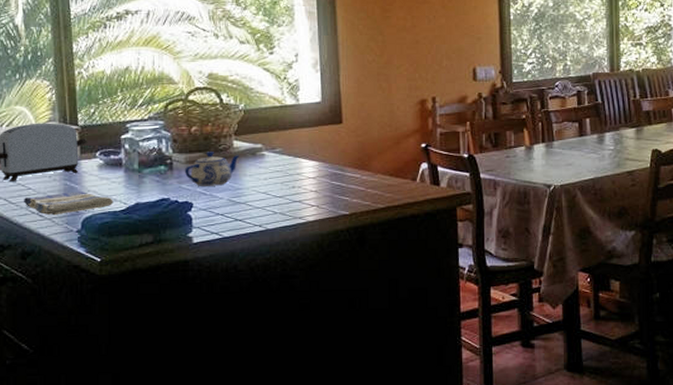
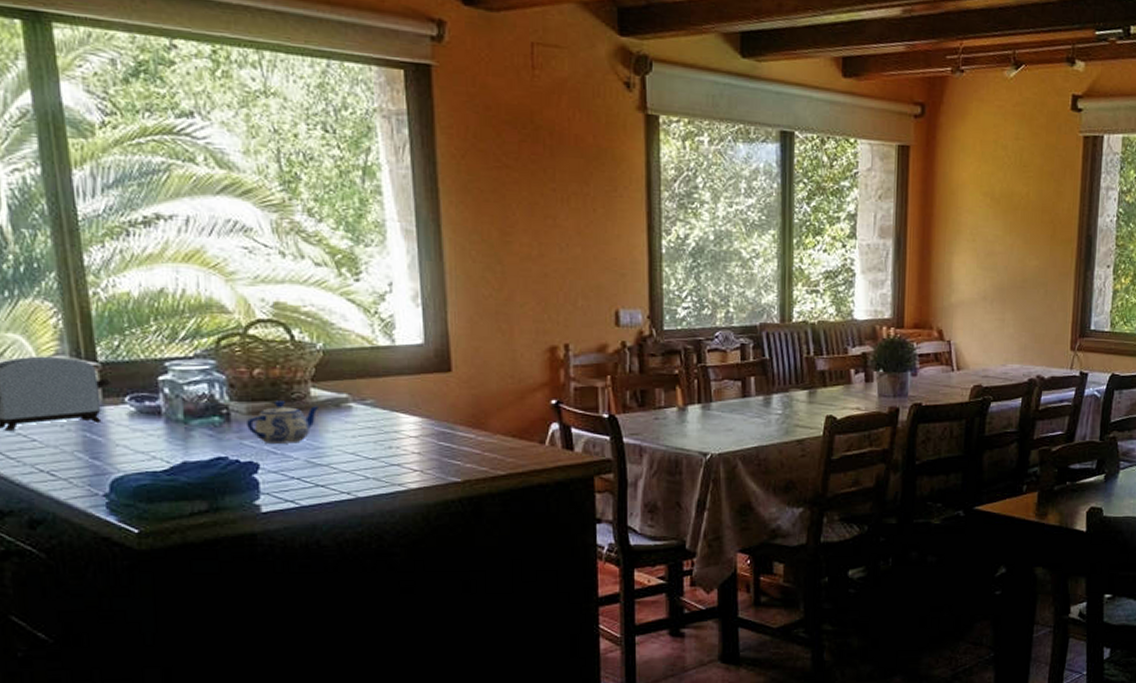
dish towel: present [24,192,113,216] -> none [27,446,152,475]

